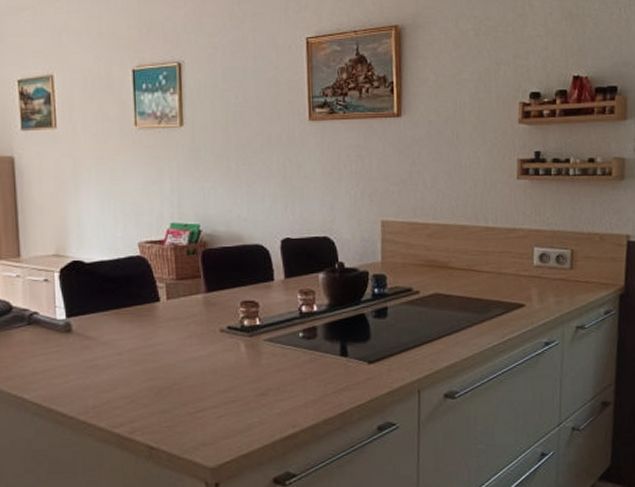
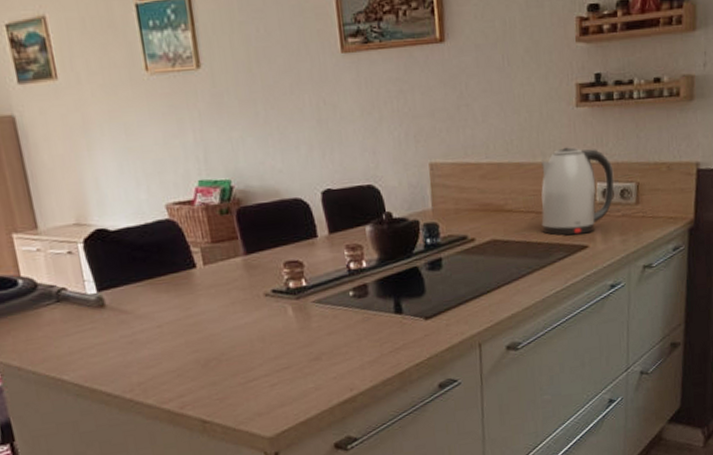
kettle: none [482,214,551,294] -> present [541,146,614,236]

